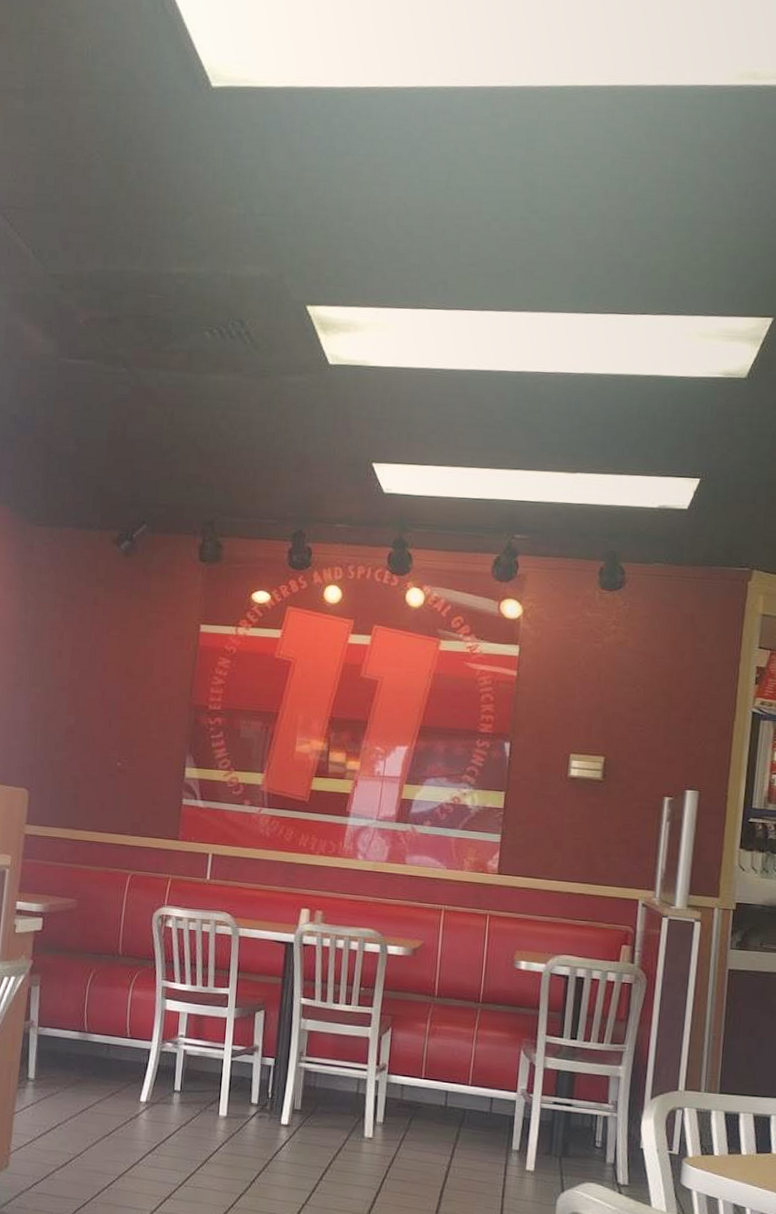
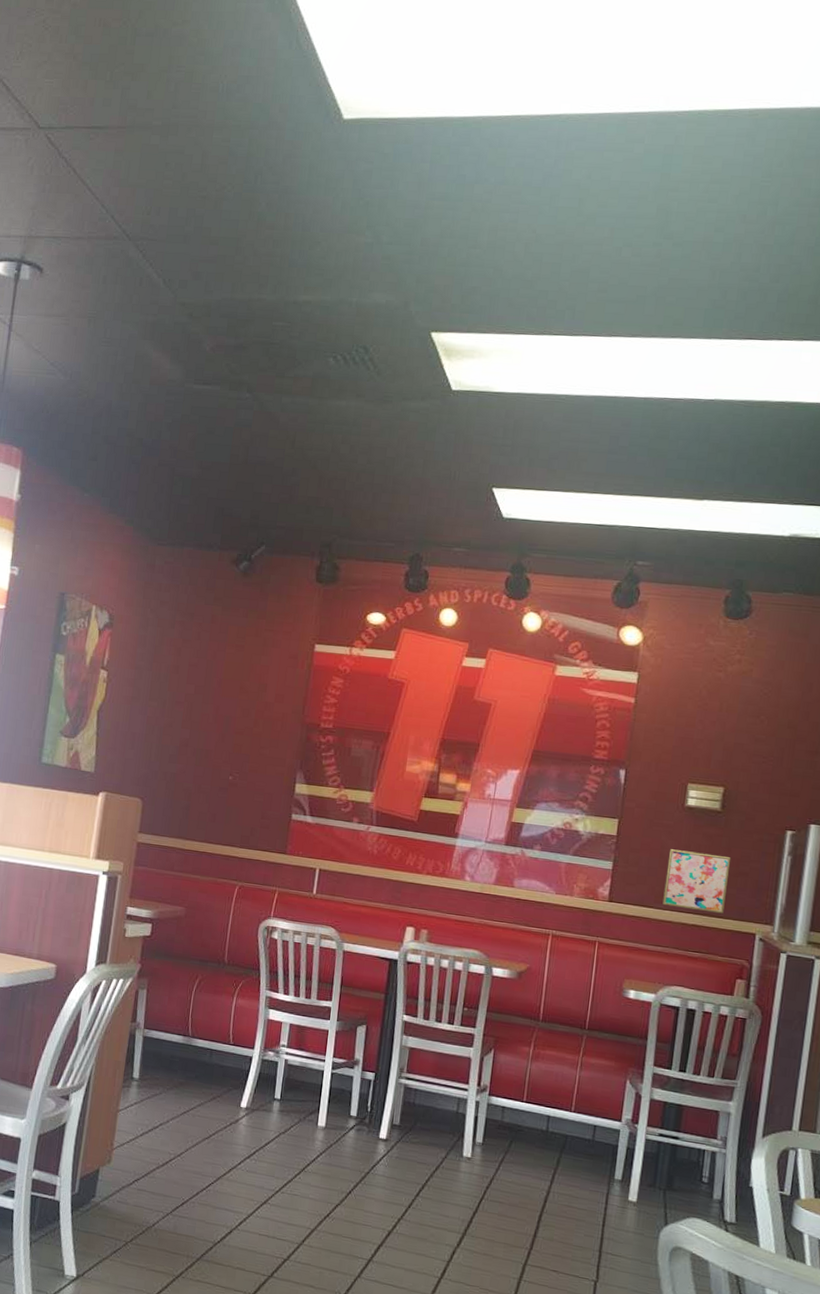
wall art: none [549,819,614,882] -> present [662,849,732,914]

